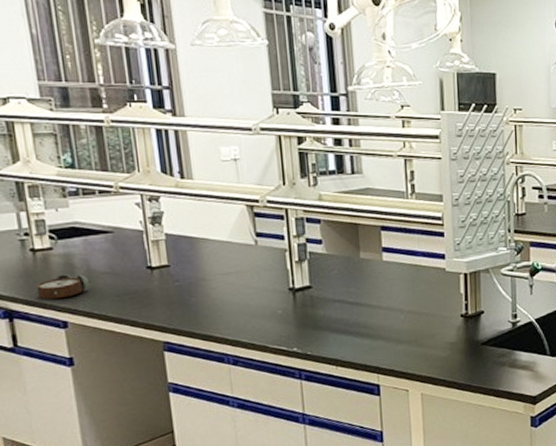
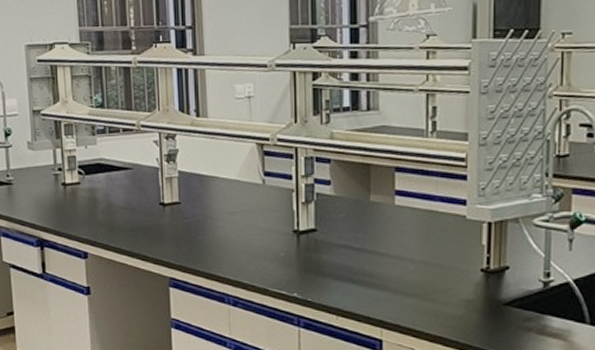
alarm clock: present [33,274,91,300] -> none [62,208,110,231]

